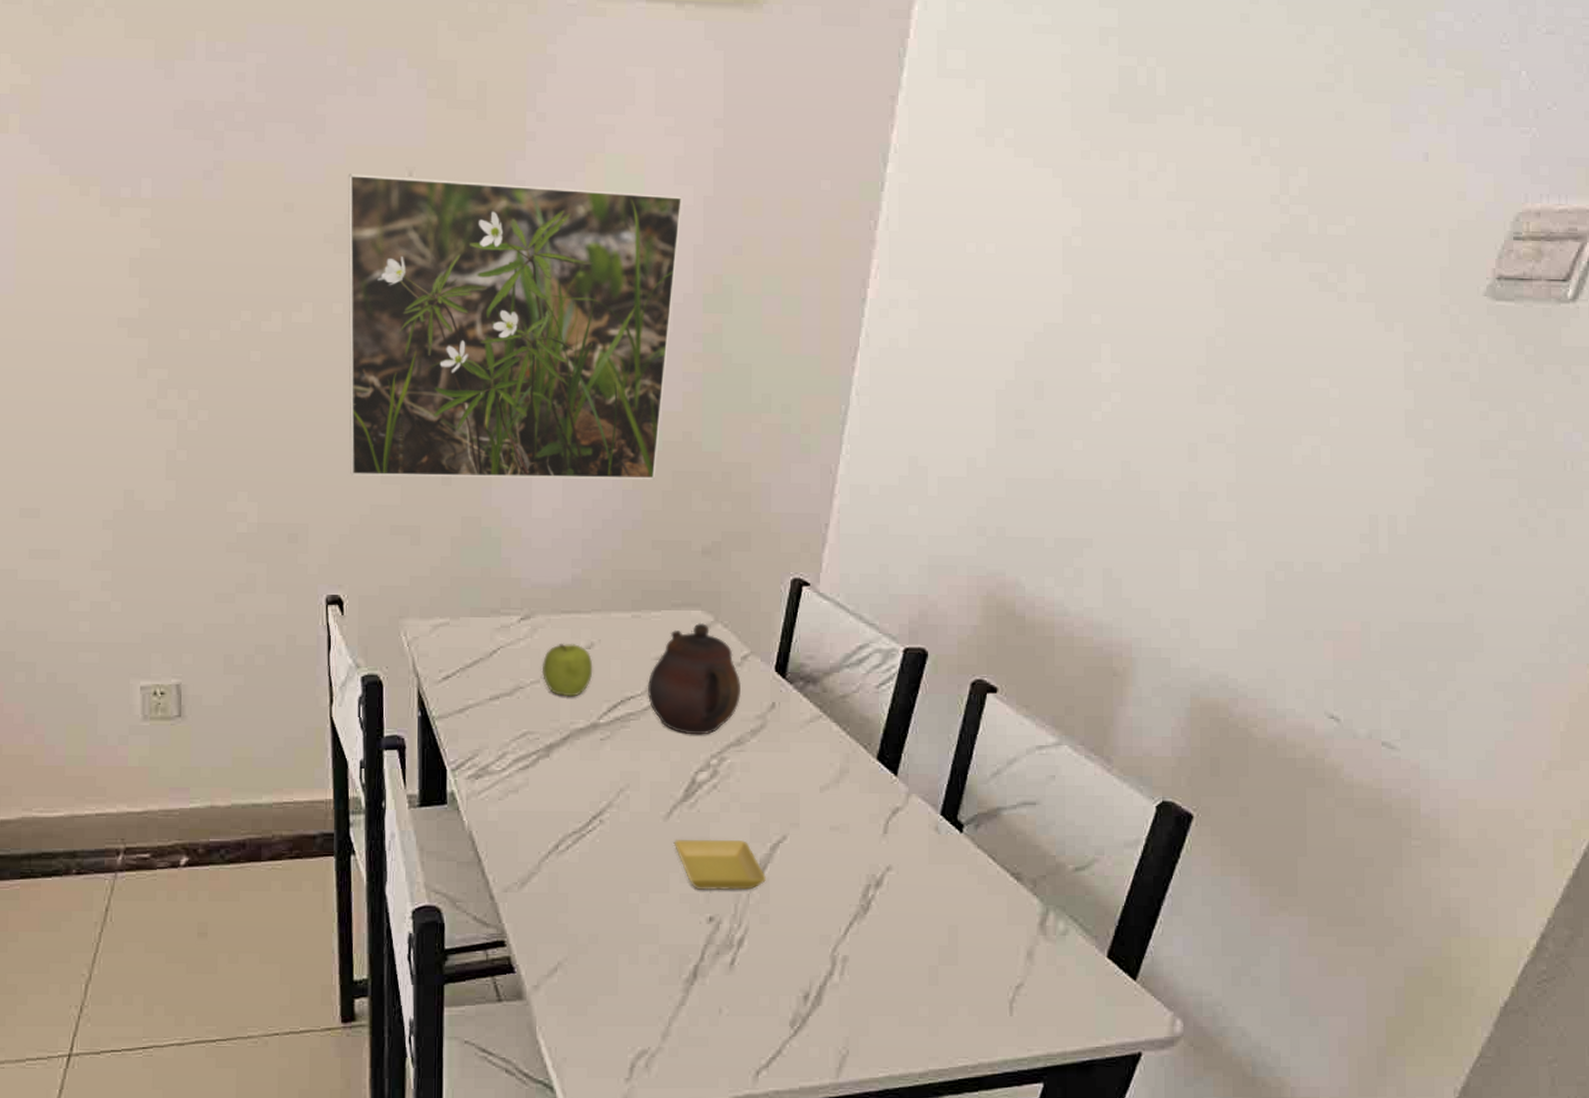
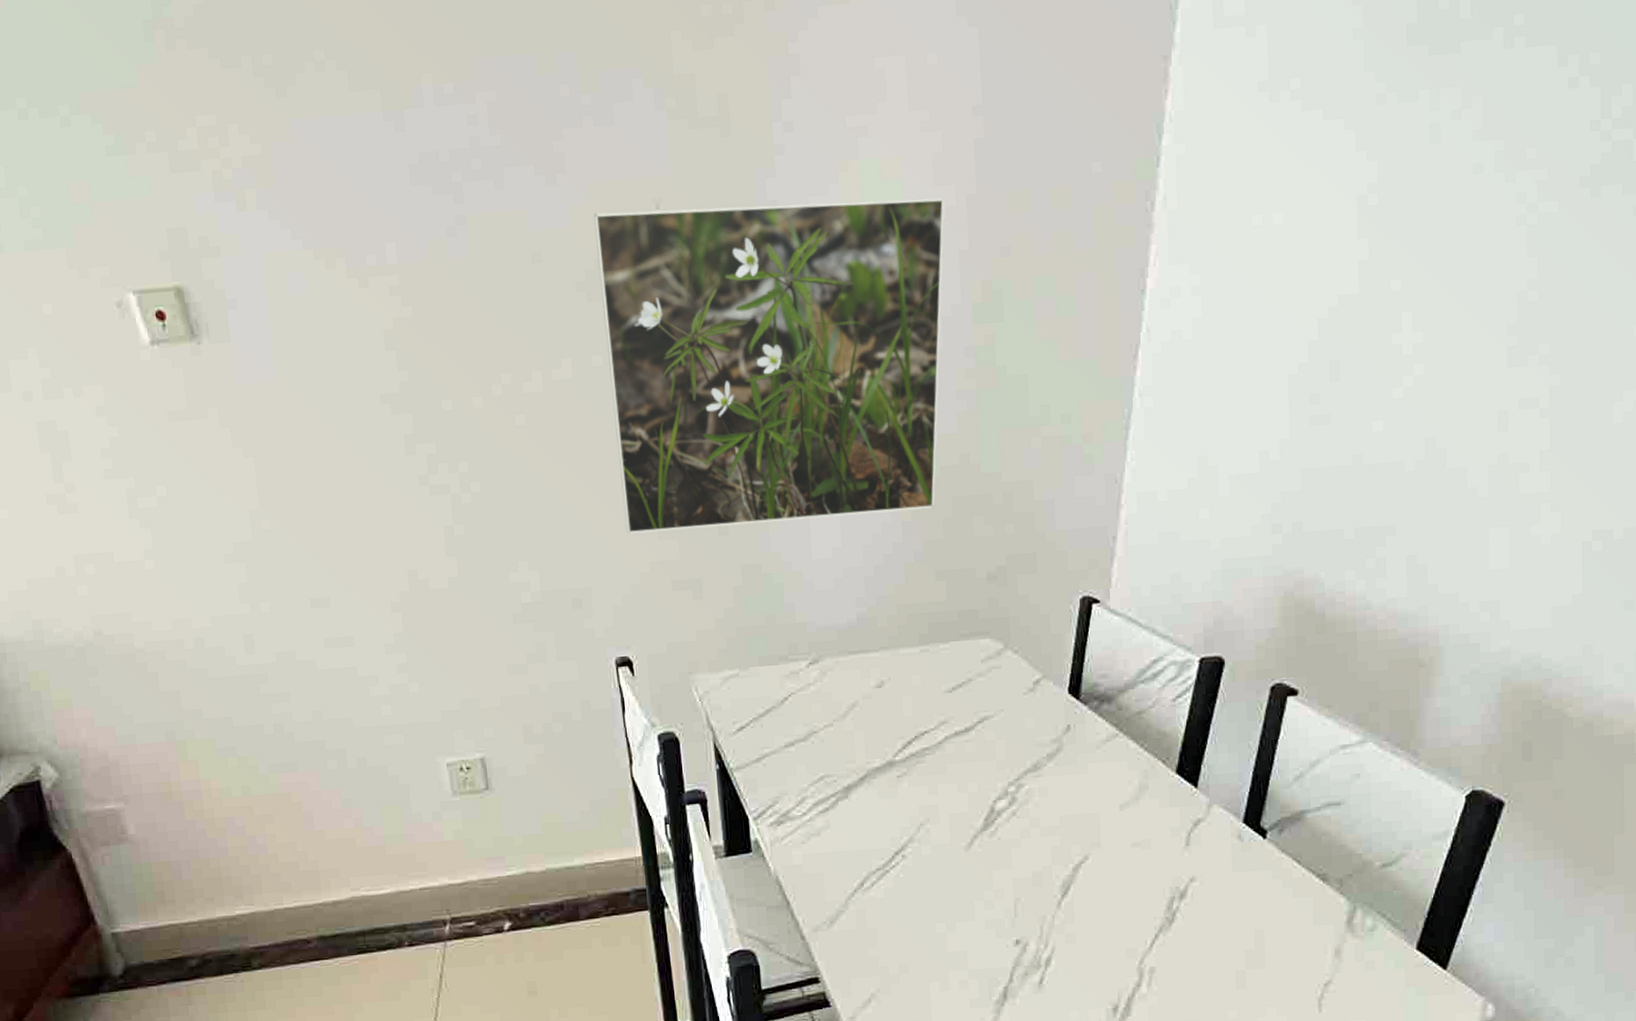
fruit: present [541,644,593,697] -> none [833,684,885,738]
teapot: present [647,622,740,735] -> none [940,650,1035,764]
saucer: present [673,839,766,890] -> none [976,864,1070,915]

